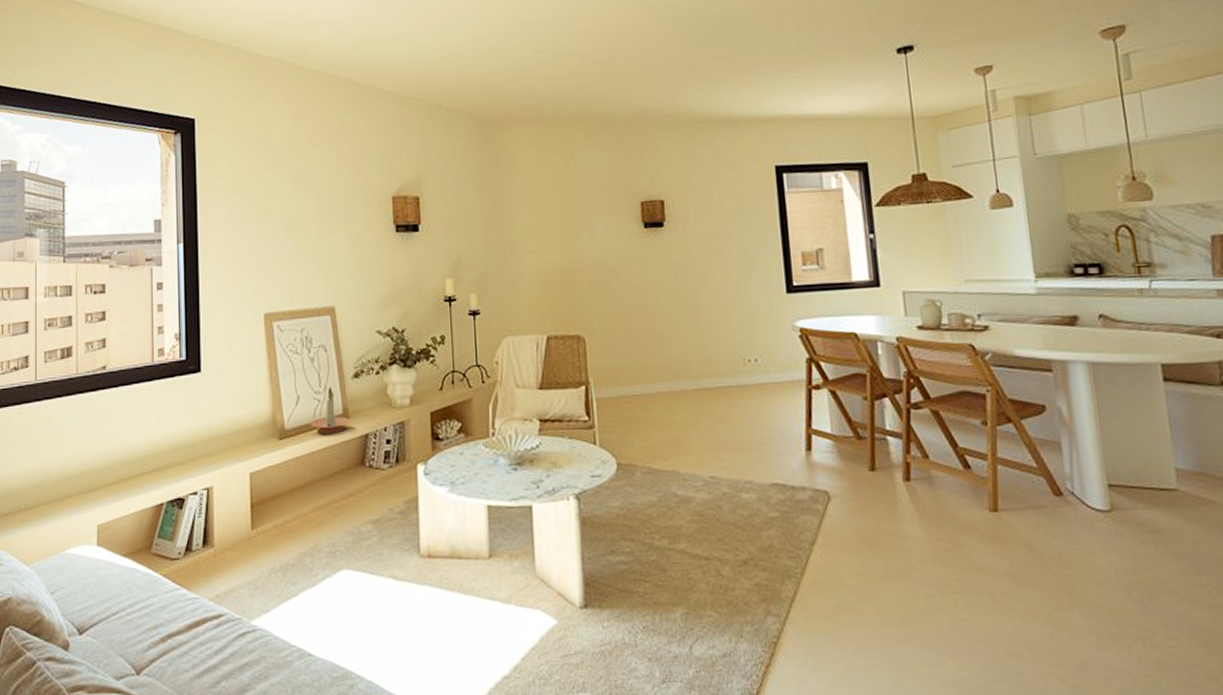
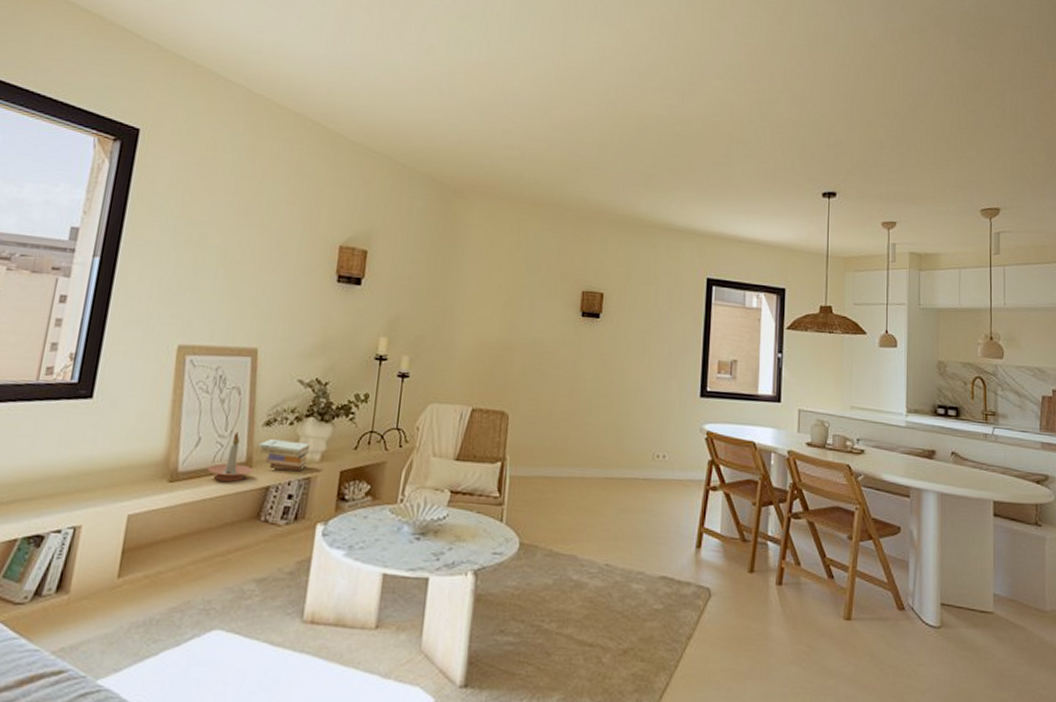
books: none [352,389,399,418] -> present [258,438,311,472]

